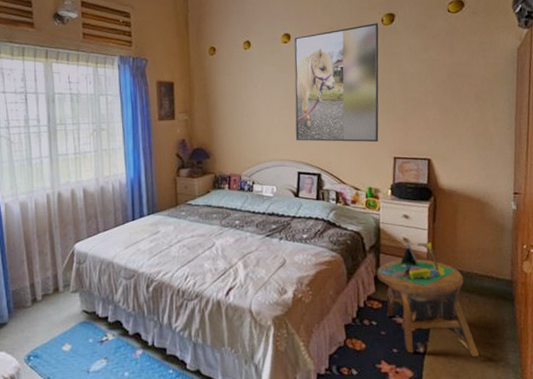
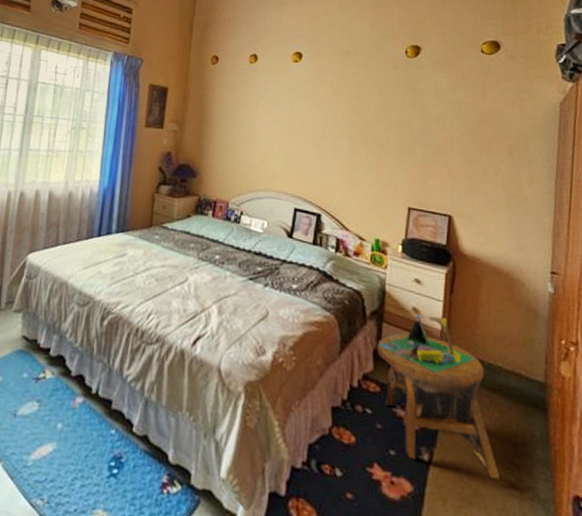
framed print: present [294,23,379,142] -> none [295,53,402,187]

